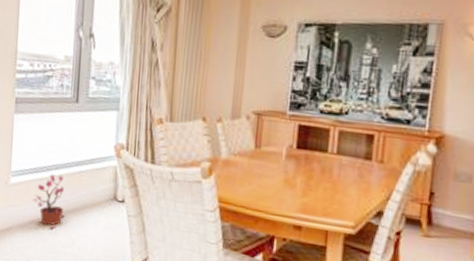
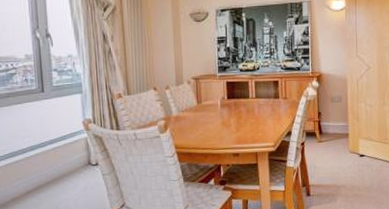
potted plant: present [33,174,65,230] -> none [12,155,45,201]

